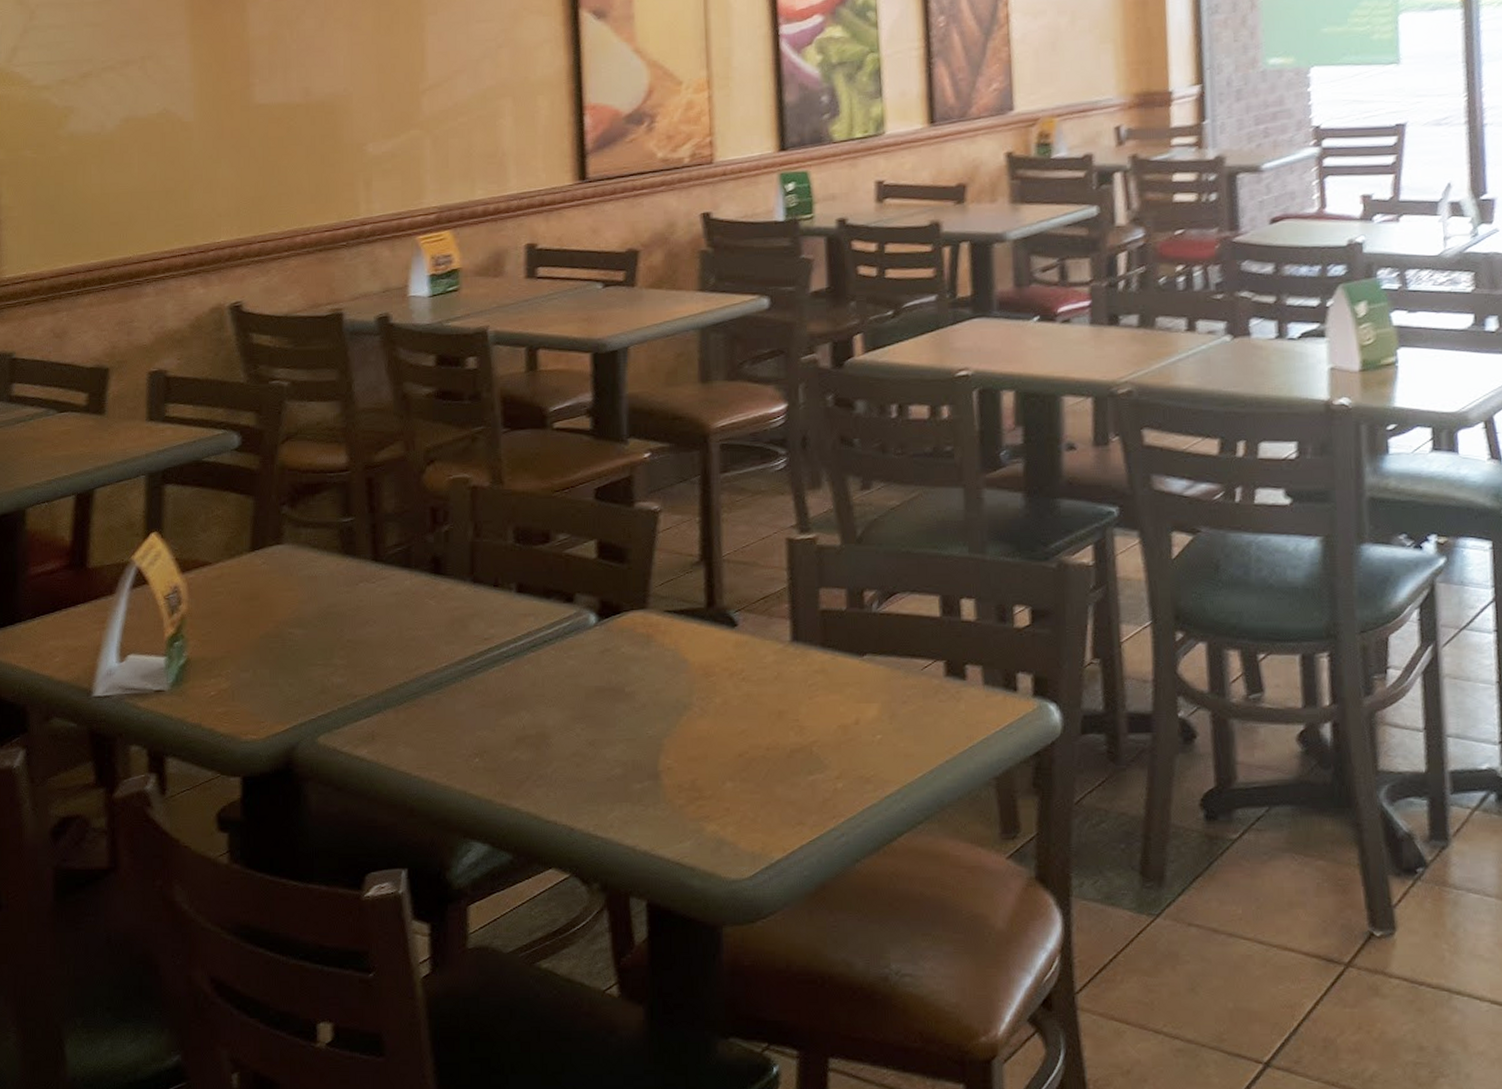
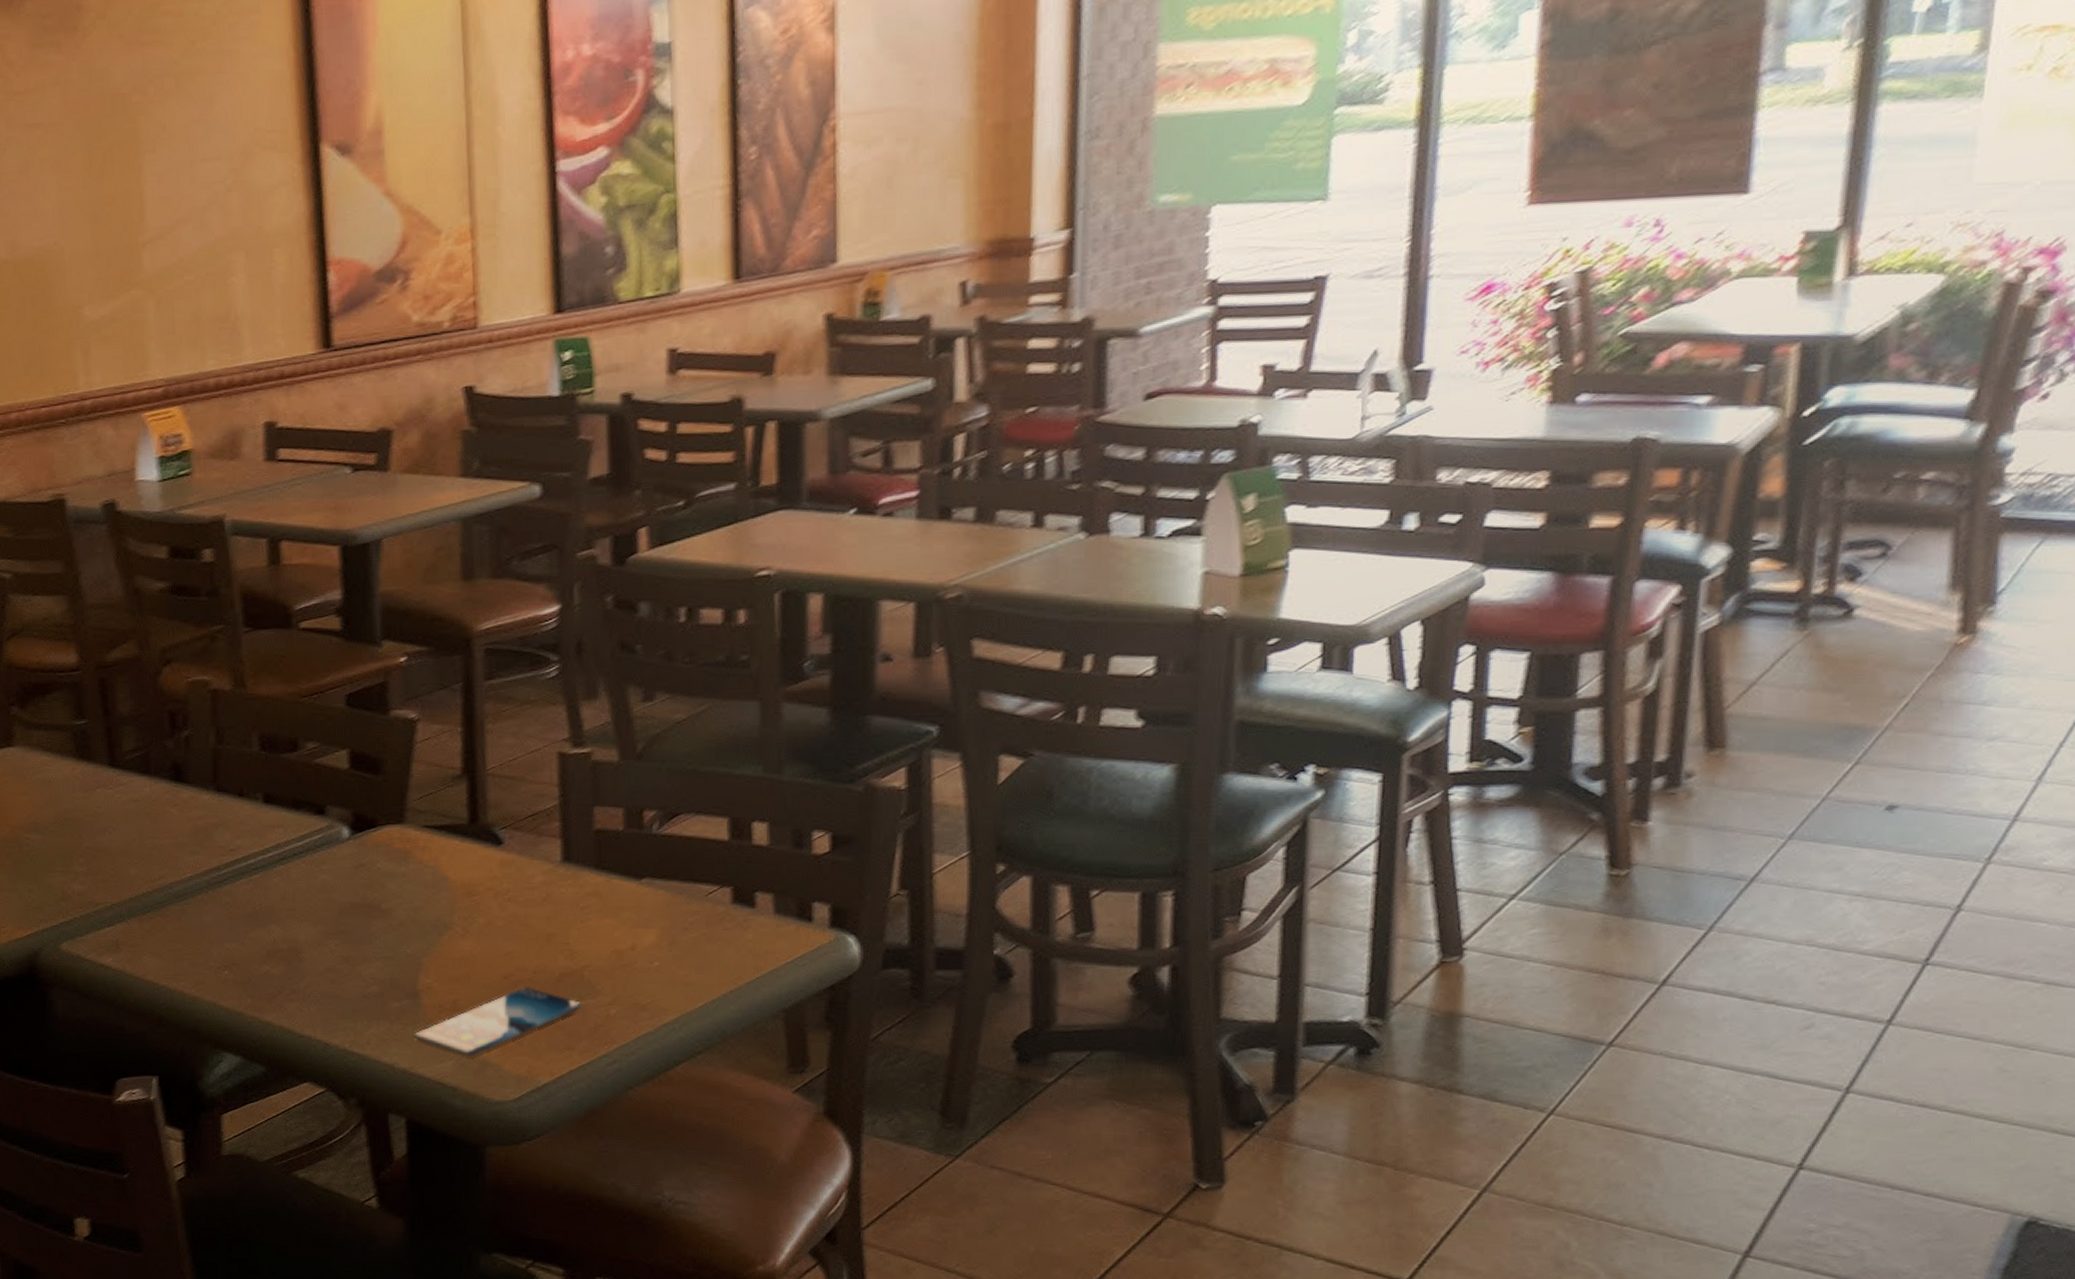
smartphone: none [654,764,811,836] -> present [414,987,582,1057]

